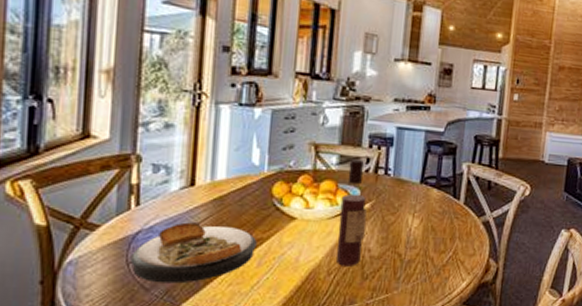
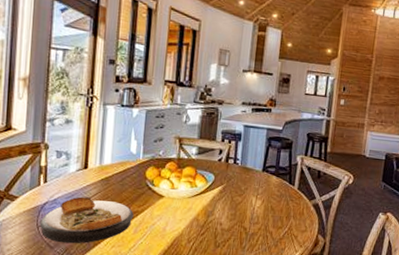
wine bottle: present [336,159,368,266] -> none [195,150,220,236]

